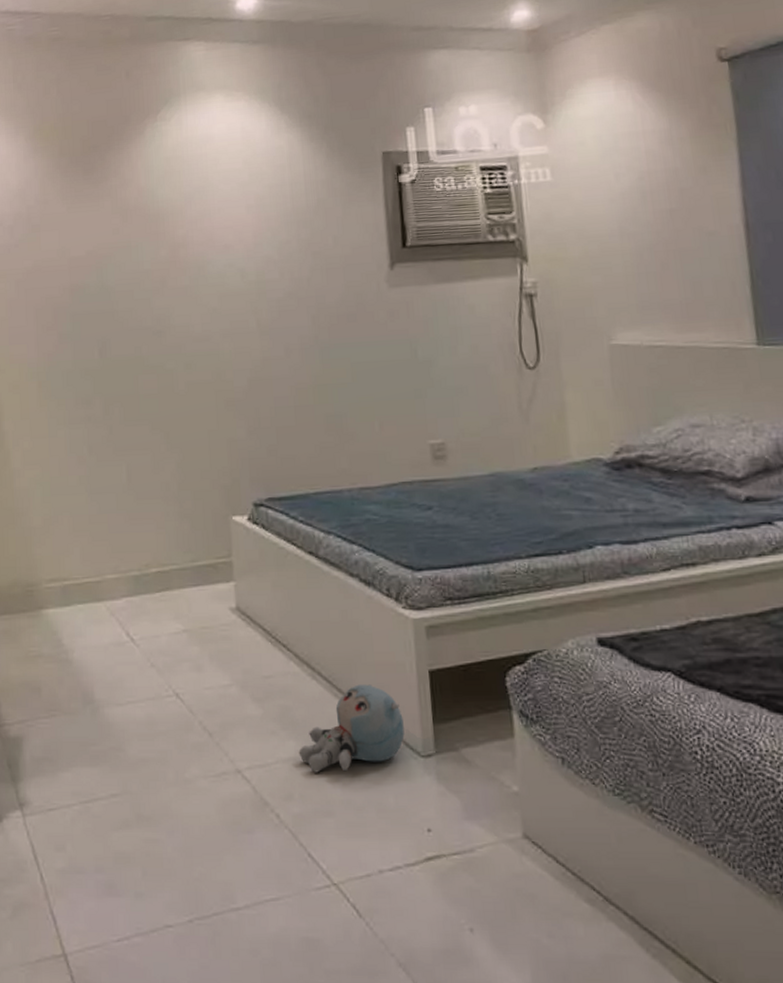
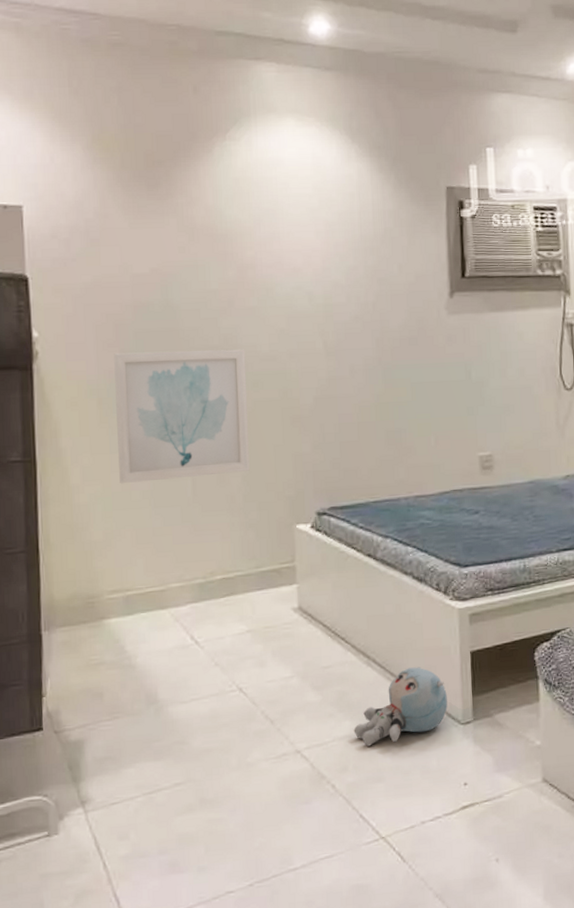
wall art: none [52,329,184,469] -> present [114,349,250,484]

